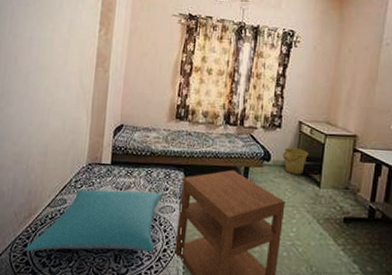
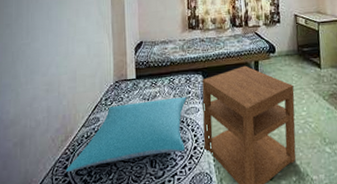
bucket: present [282,148,308,175] -> none [285,38,307,61]

